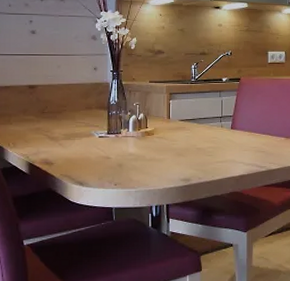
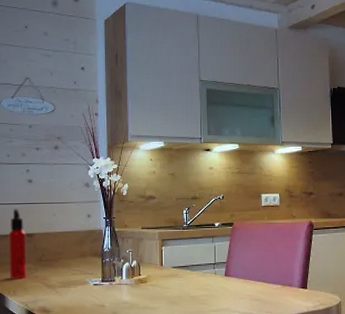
water bottle: none [8,60,29,131] -> present [8,209,28,279]

